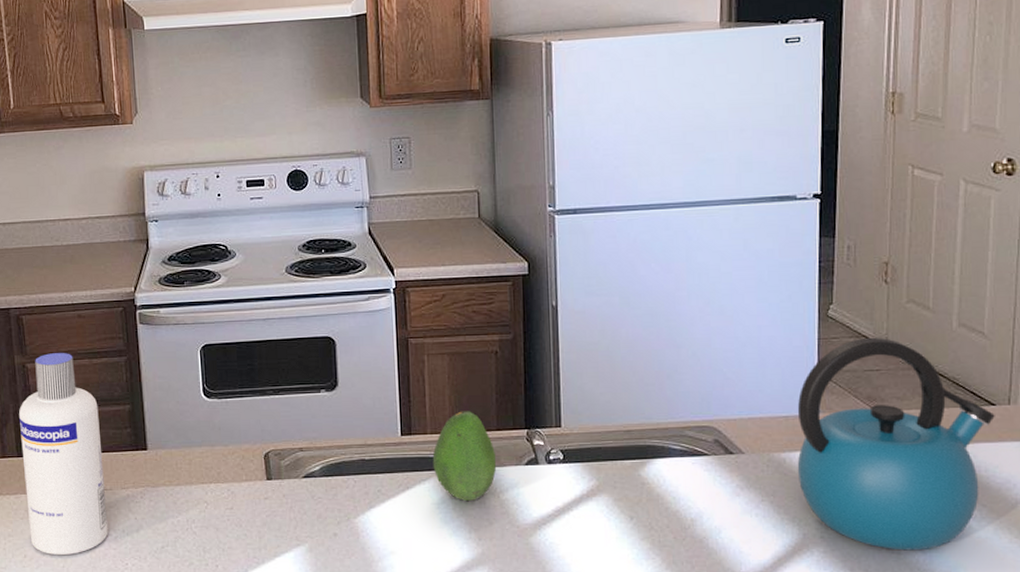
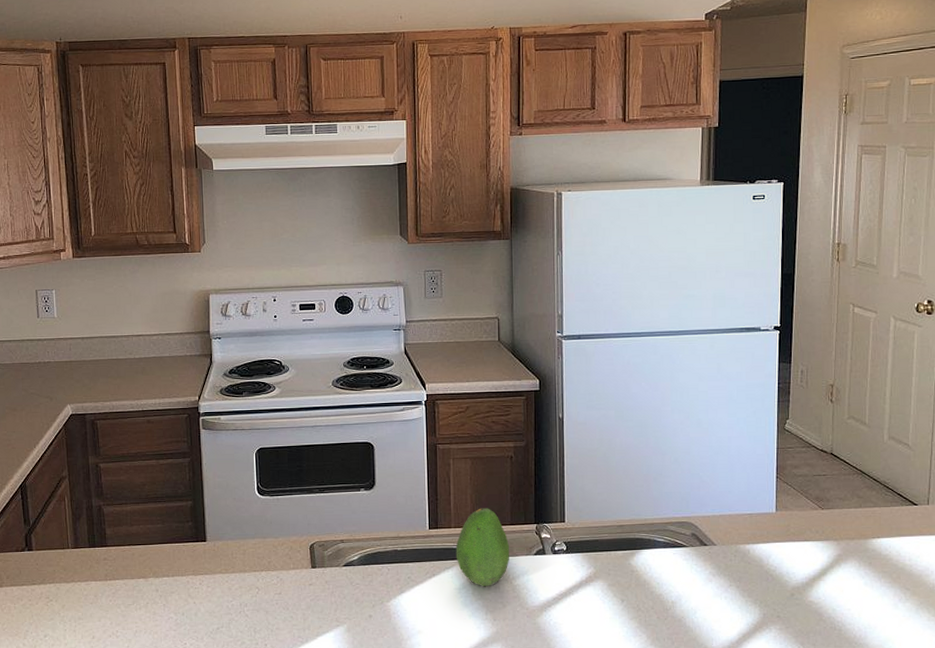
screw cap bottle: present [19,353,109,555] -> none [92,454,170,636]
kettle: present [797,337,995,551] -> none [759,447,917,628]

